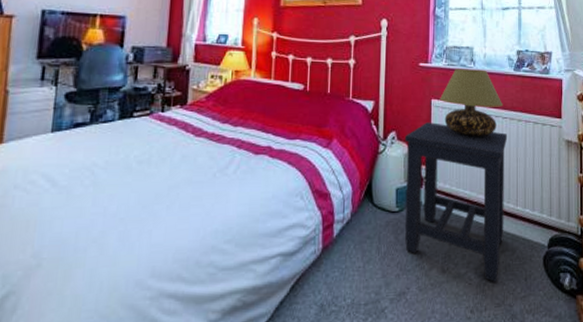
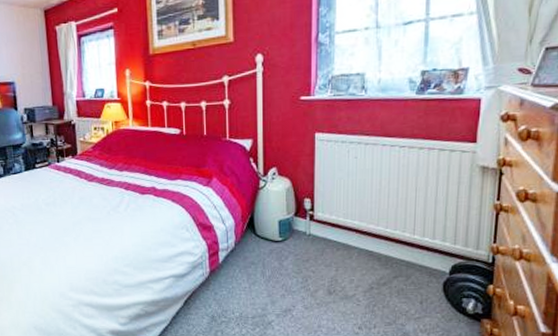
side table: present [404,122,508,282] -> none [286,156,406,304]
table lamp: present [439,68,503,137] -> none [323,96,401,168]

